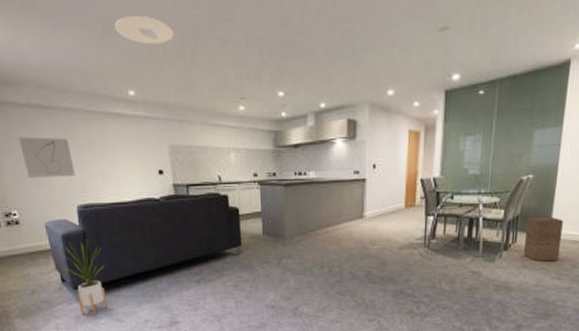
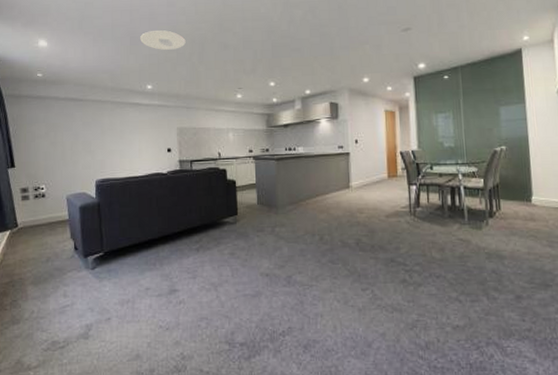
wall art: present [19,137,75,178] -> none [55,123,97,157]
house plant: present [58,240,109,315] -> none [75,211,114,283]
wooden block: present [523,216,563,262] -> none [507,184,547,229]

